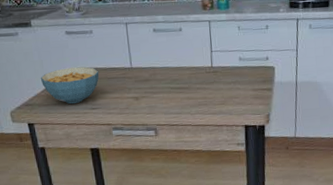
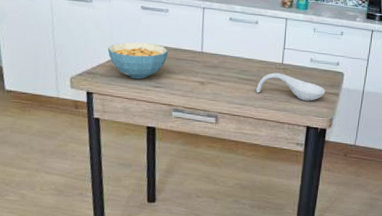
spoon rest: none [190,76,259,101] -> present [256,72,326,101]

